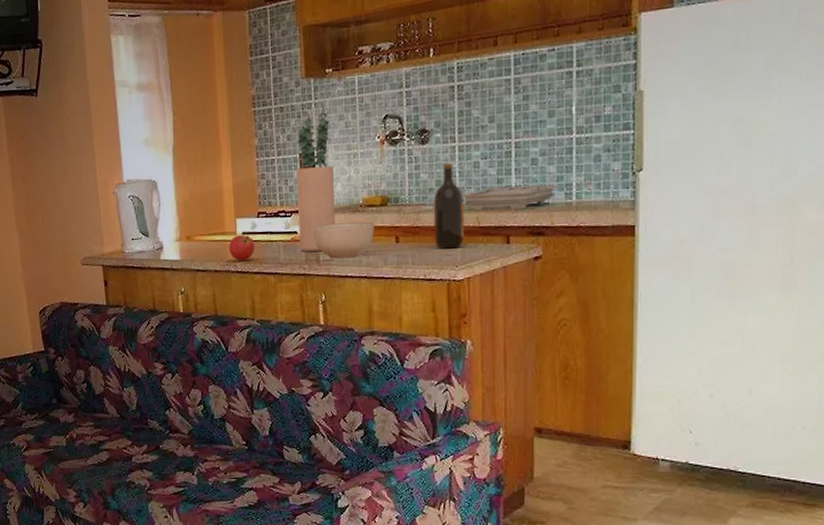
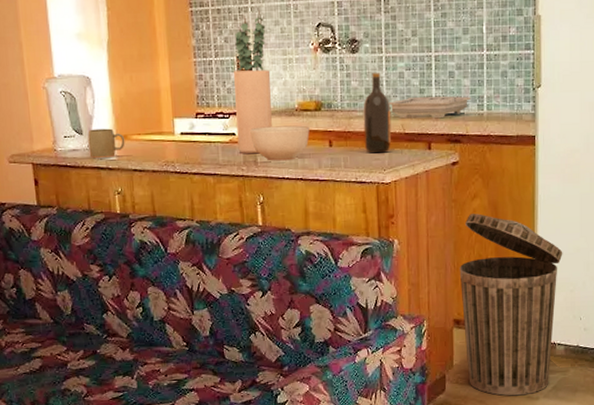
mug: none [153,230,189,260] -> present [88,128,125,159]
fruit: present [228,234,255,261] -> none [166,135,194,161]
trash can: none [541,312,669,515] -> present [459,214,563,396]

